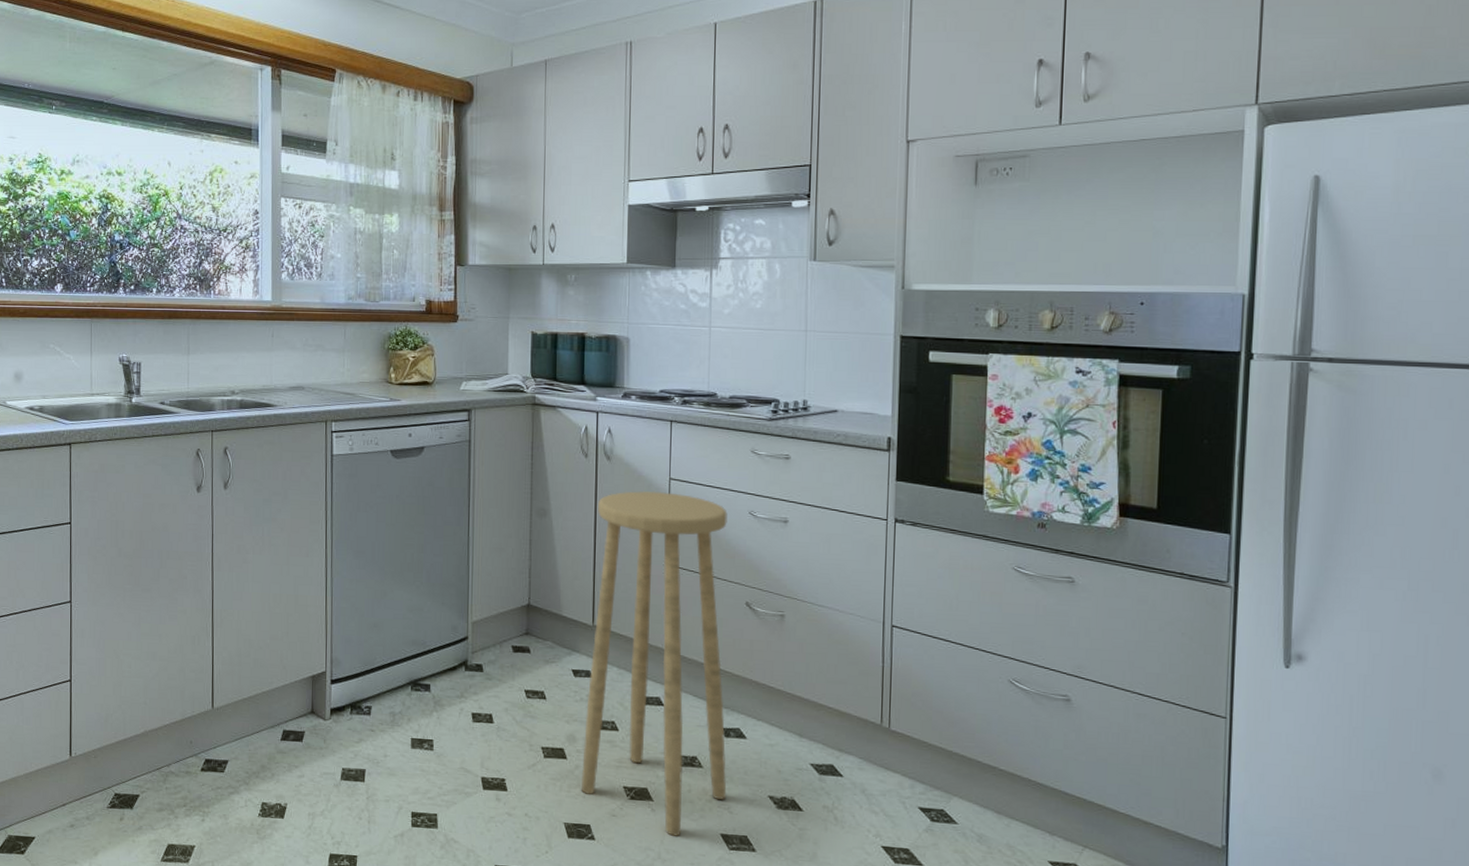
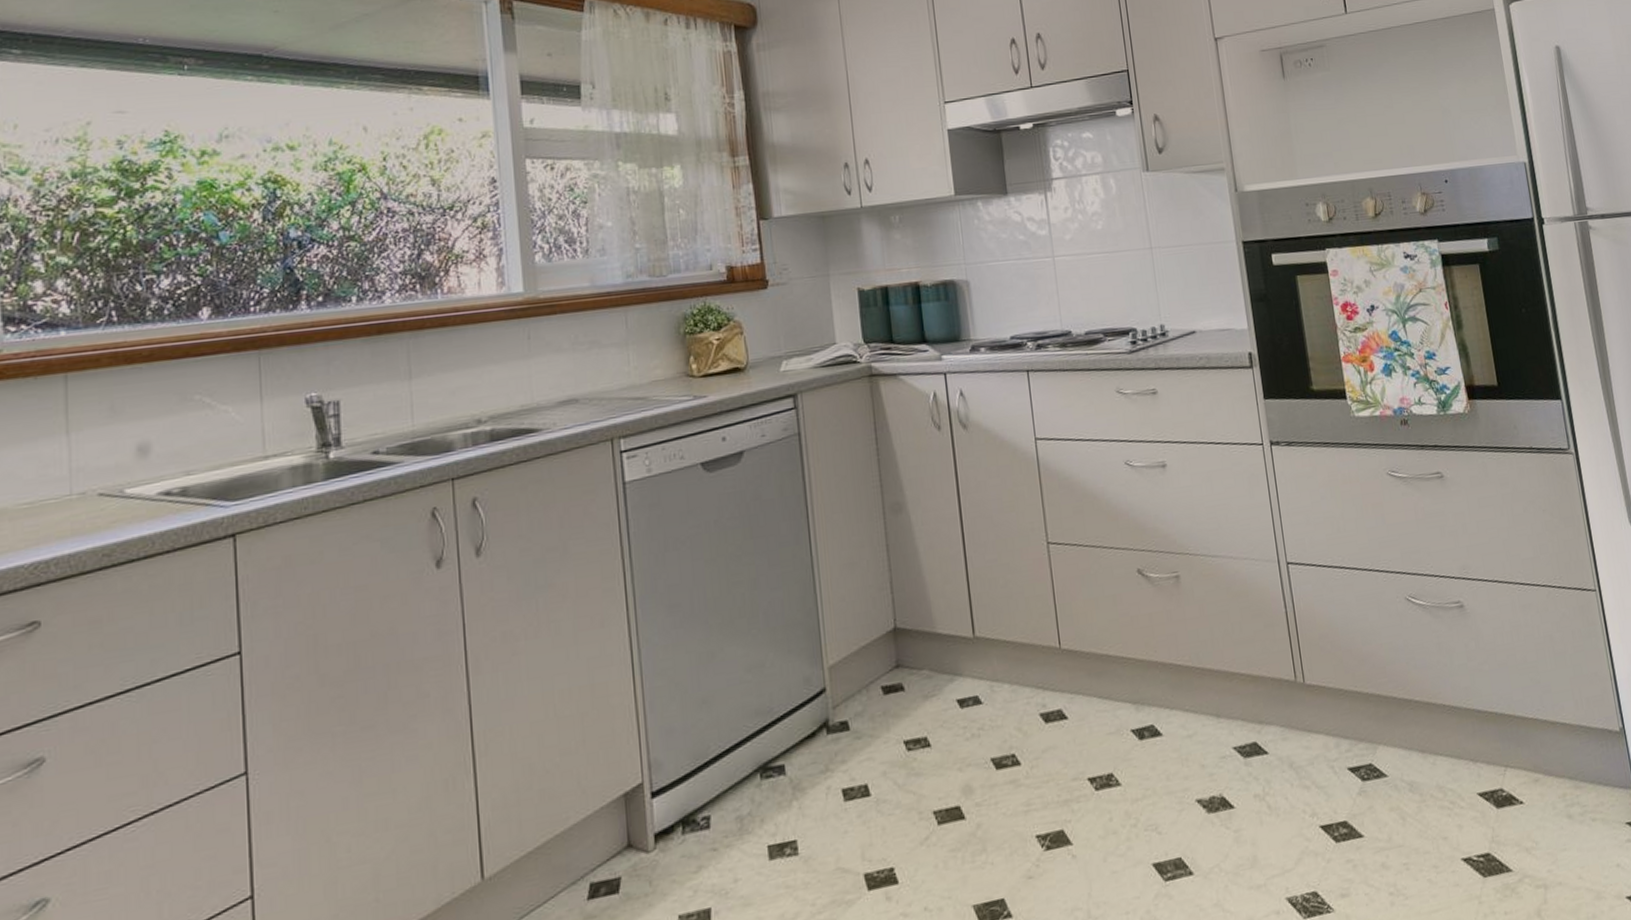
stool: present [582,490,728,836] -> none [960,454,1152,884]

